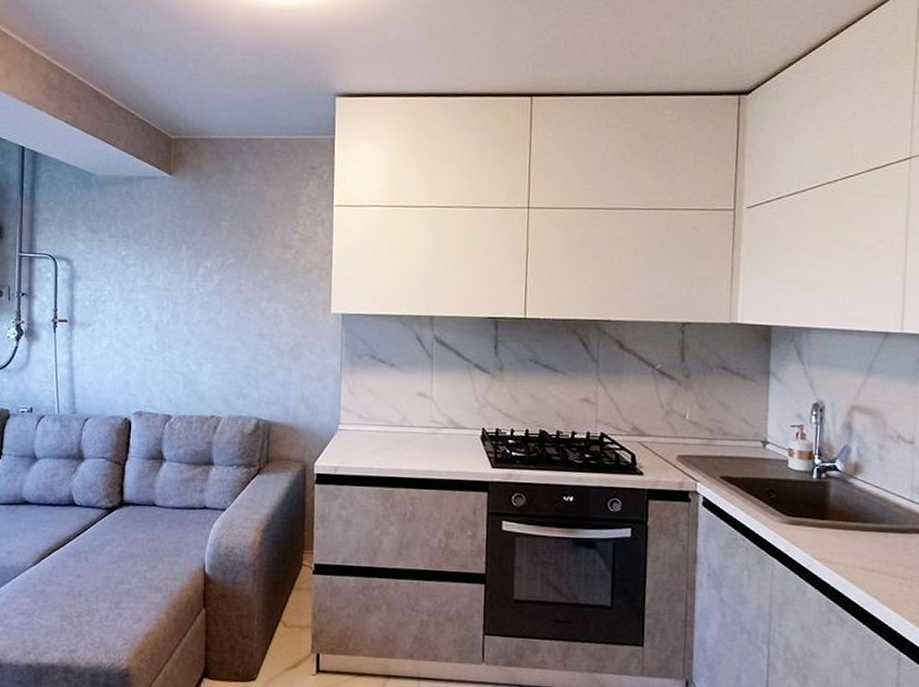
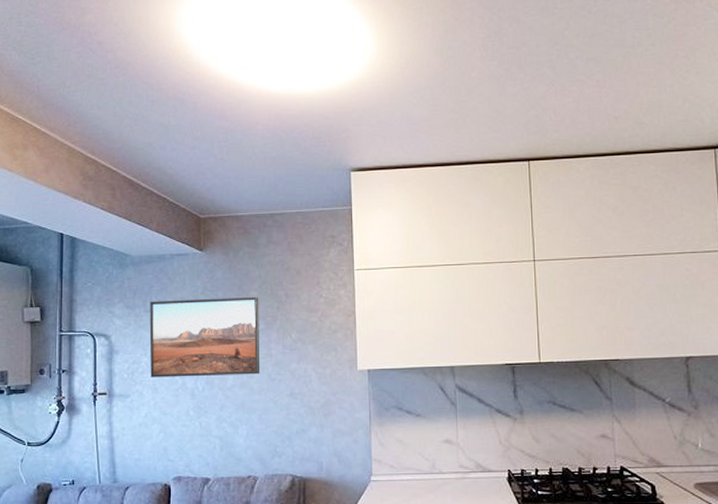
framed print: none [113,226,231,311] -> present [149,297,260,378]

